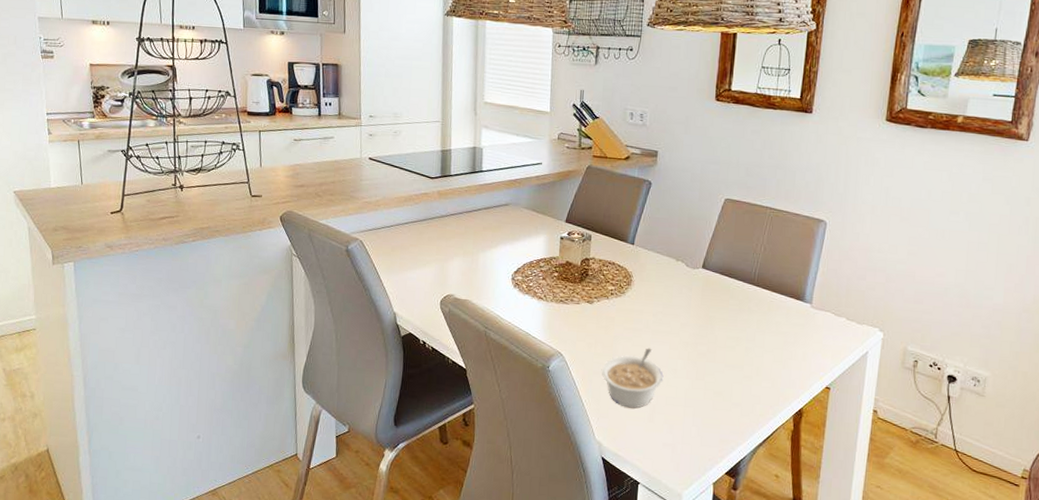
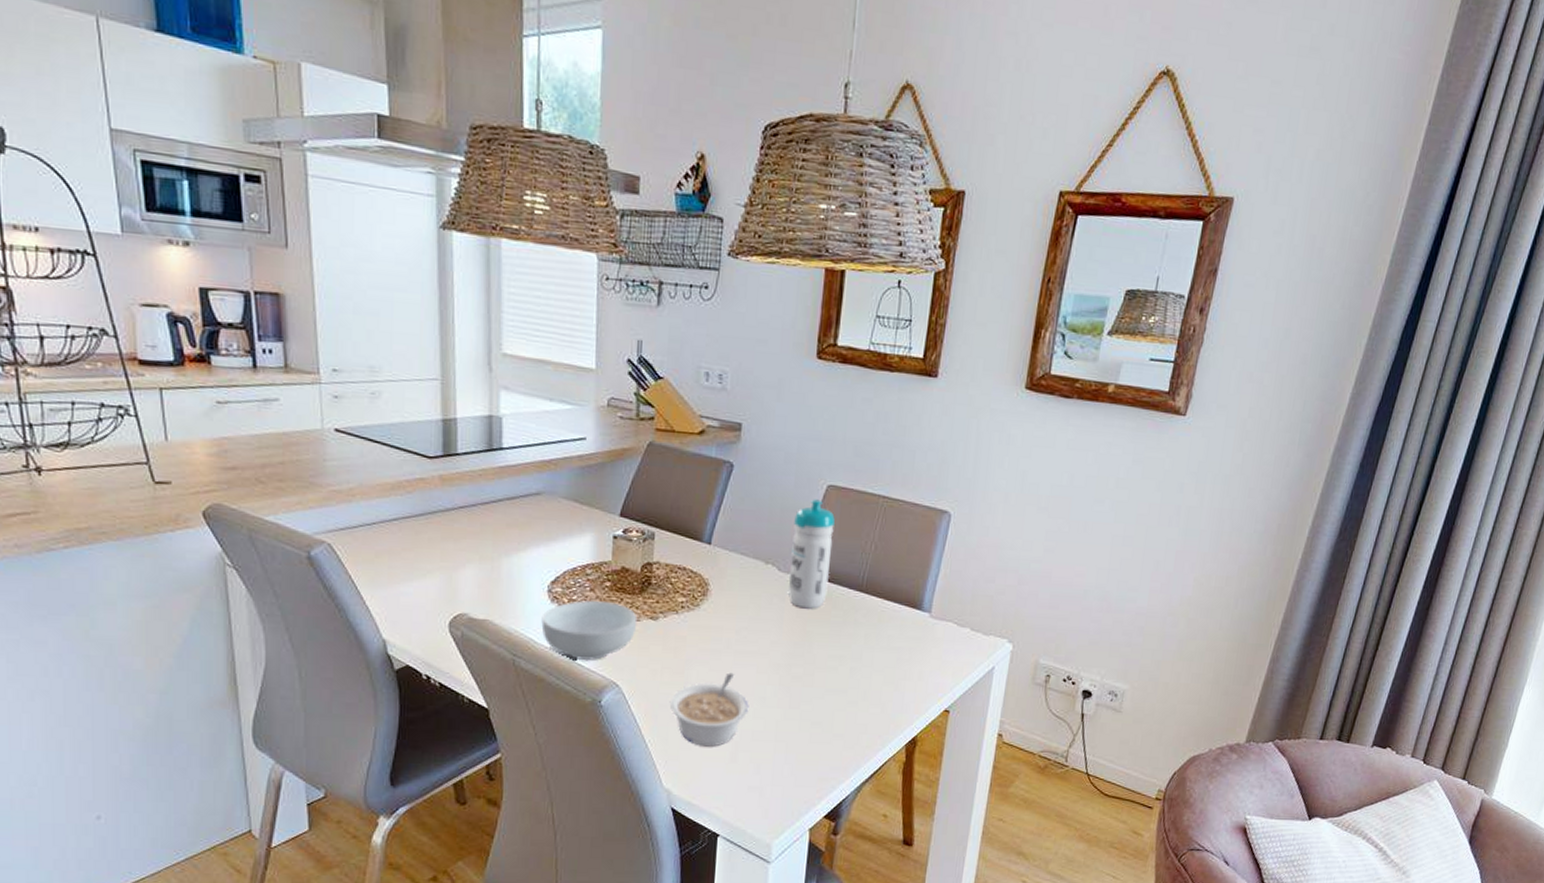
cereal bowl: none [506,286,578,335] -> present [541,599,638,661]
water bottle: none [695,210,731,298] -> present [788,499,835,609]

